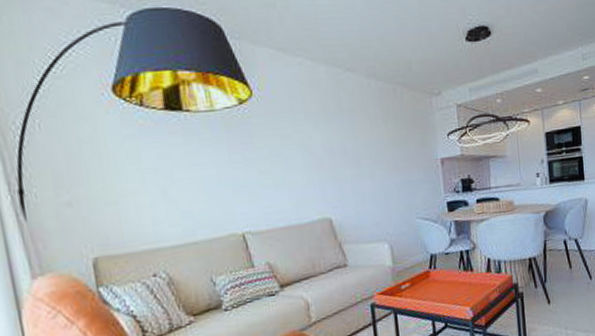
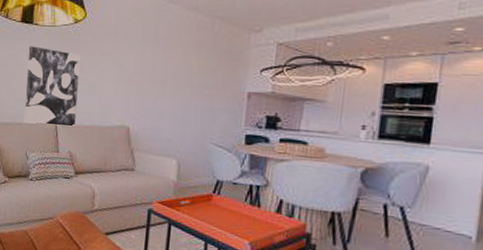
wall art: none [183,139,267,241] -> present [24,46,81,126]

